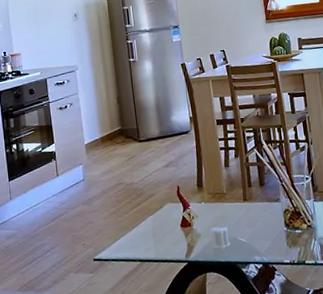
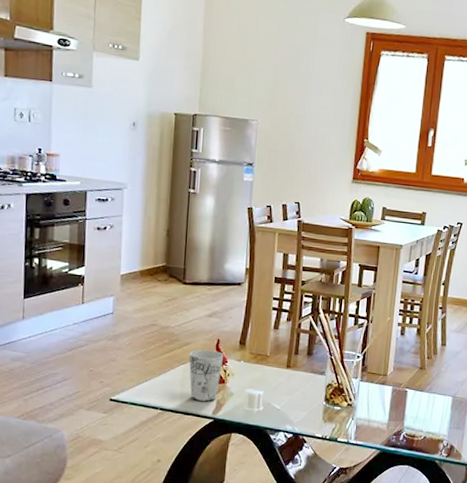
cup: none [155,197,187,248] -> present [189,349,224,402]

